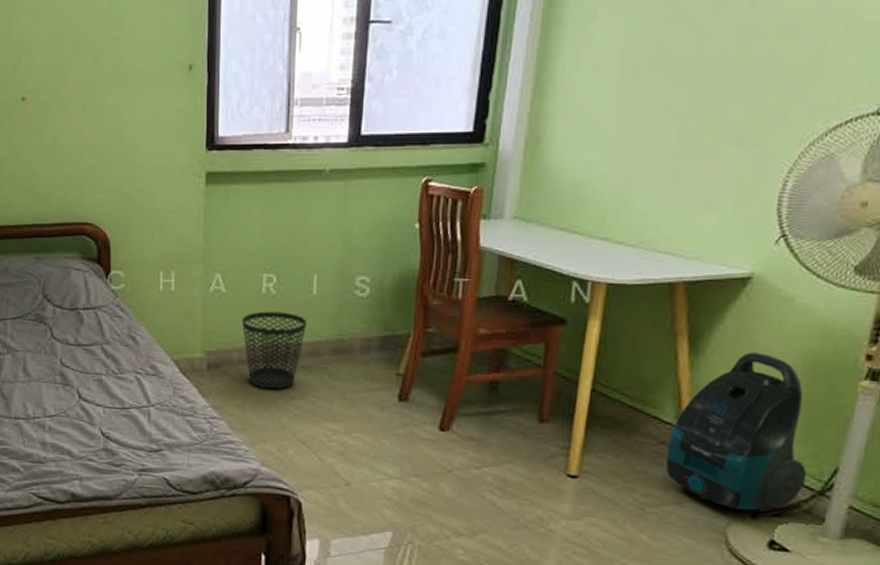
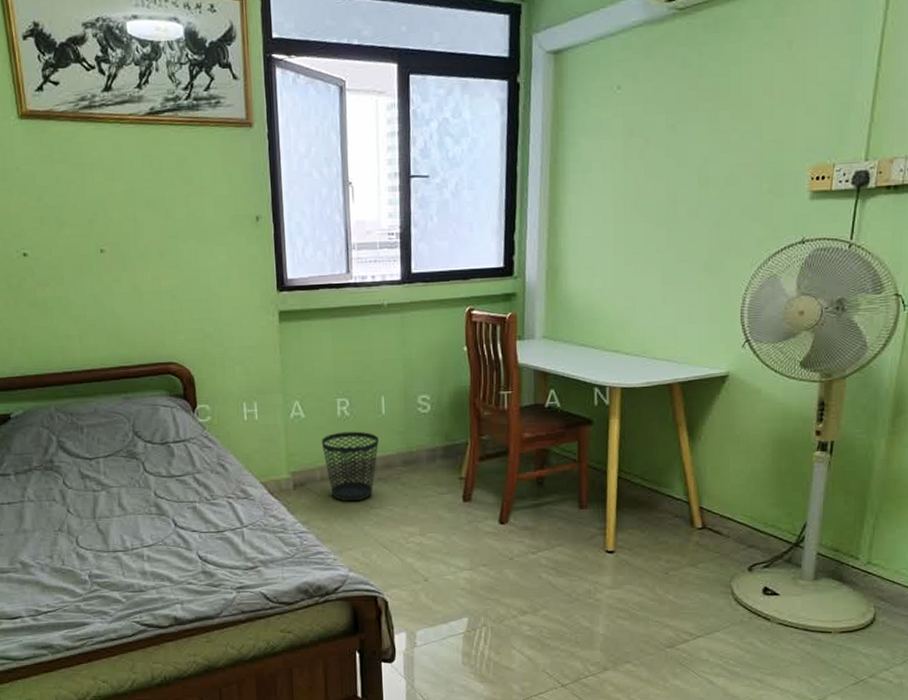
vacuum cleaner: present [665,352,806,513] -> none [680,435,784,566]

